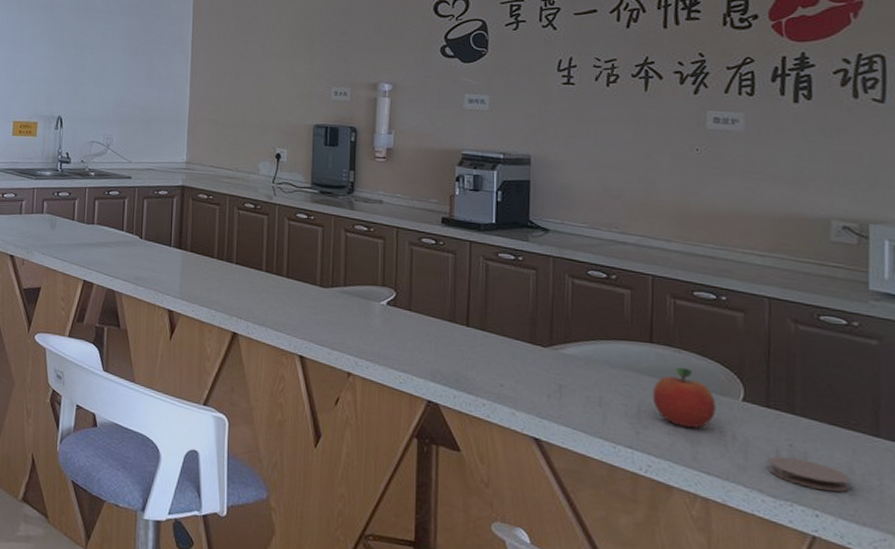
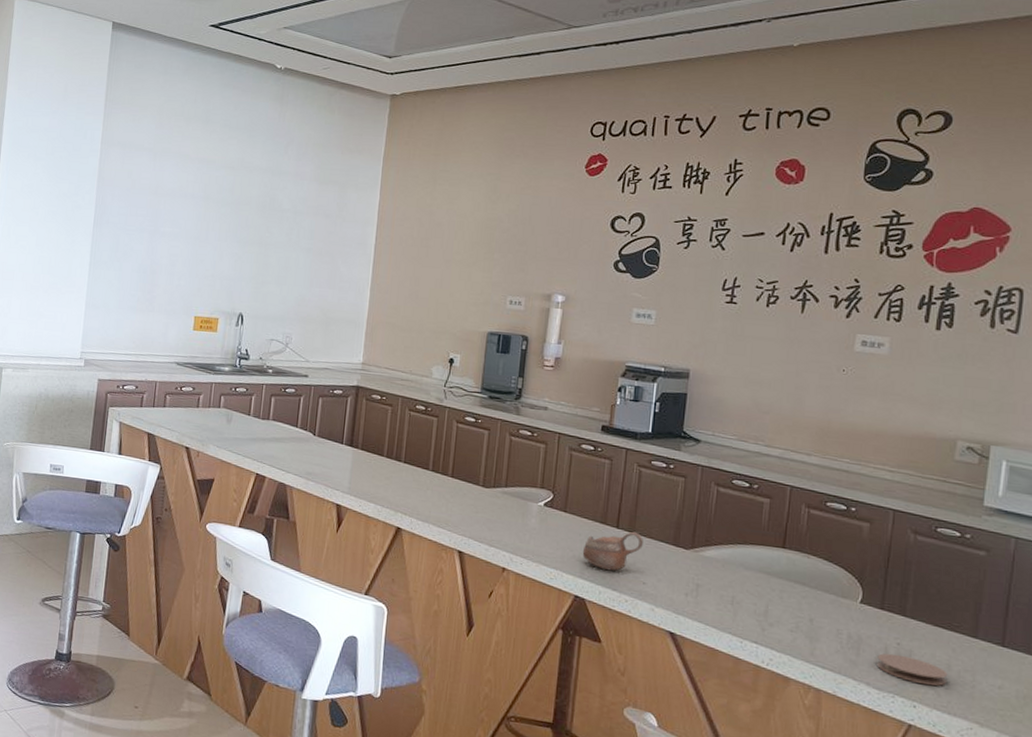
cup: none [432,329,497,372] -> present [582,531,643,571]
fruit: present [652,367,716,428] -> none [780,571,836,626]

